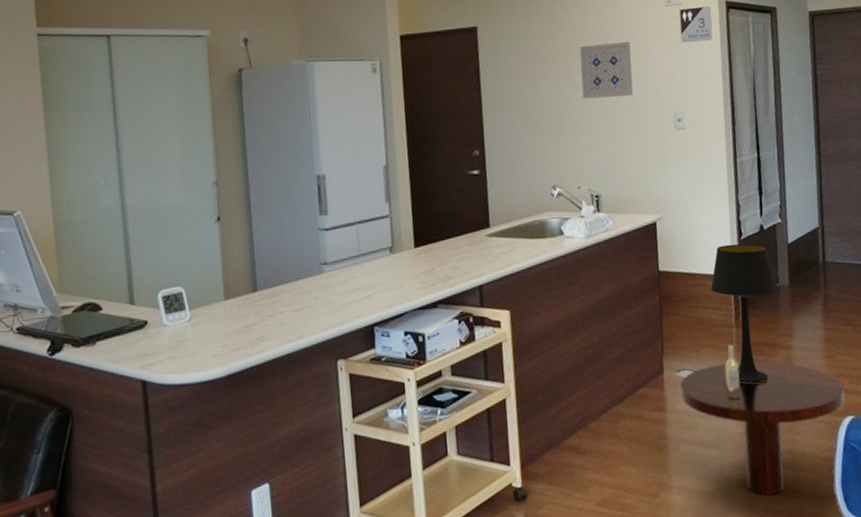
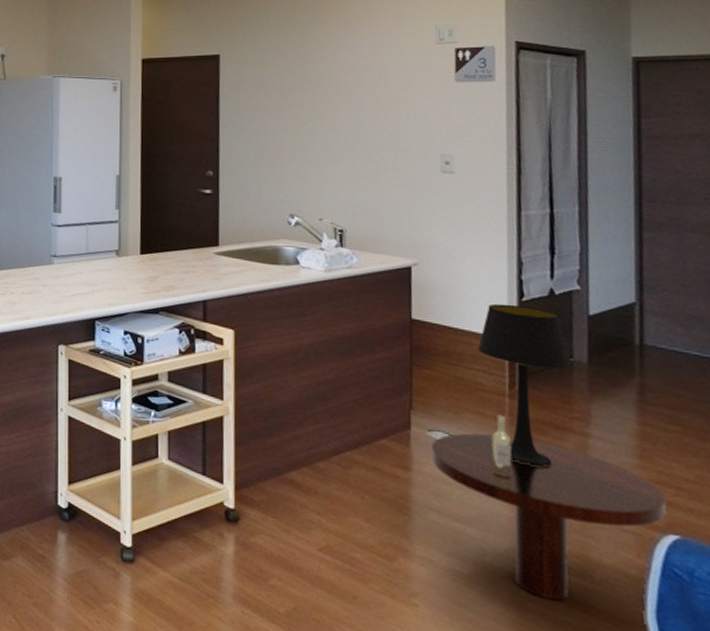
wall art: present [579,41,633,99] -> none [330,77,392,133]

